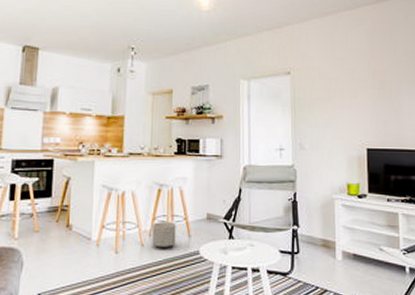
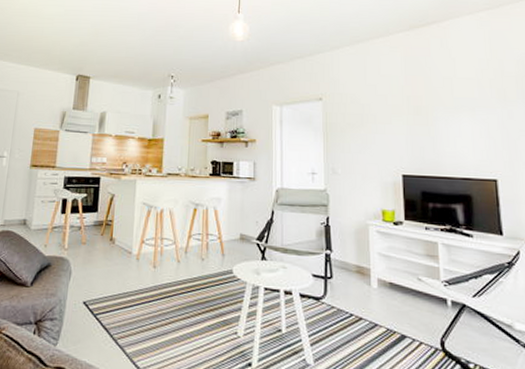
planter: present [152,222,176,249] -> none [188,240,211,266]

